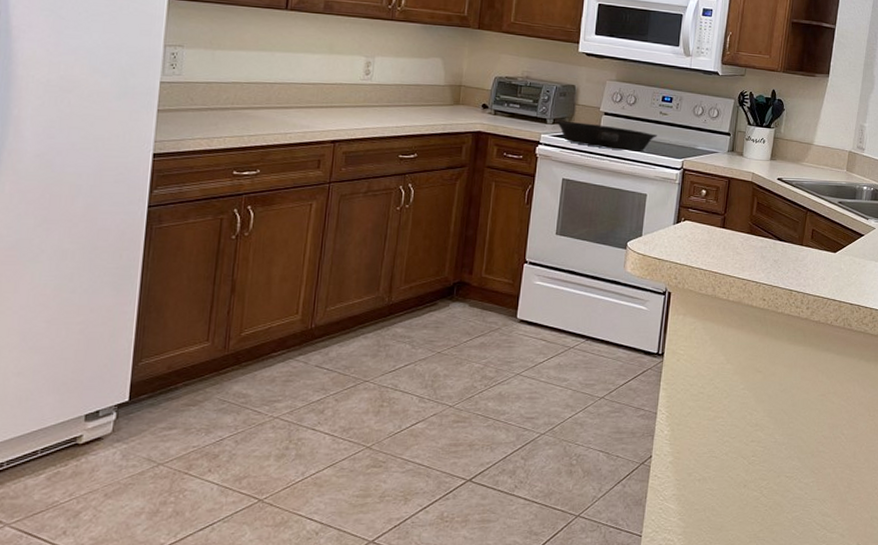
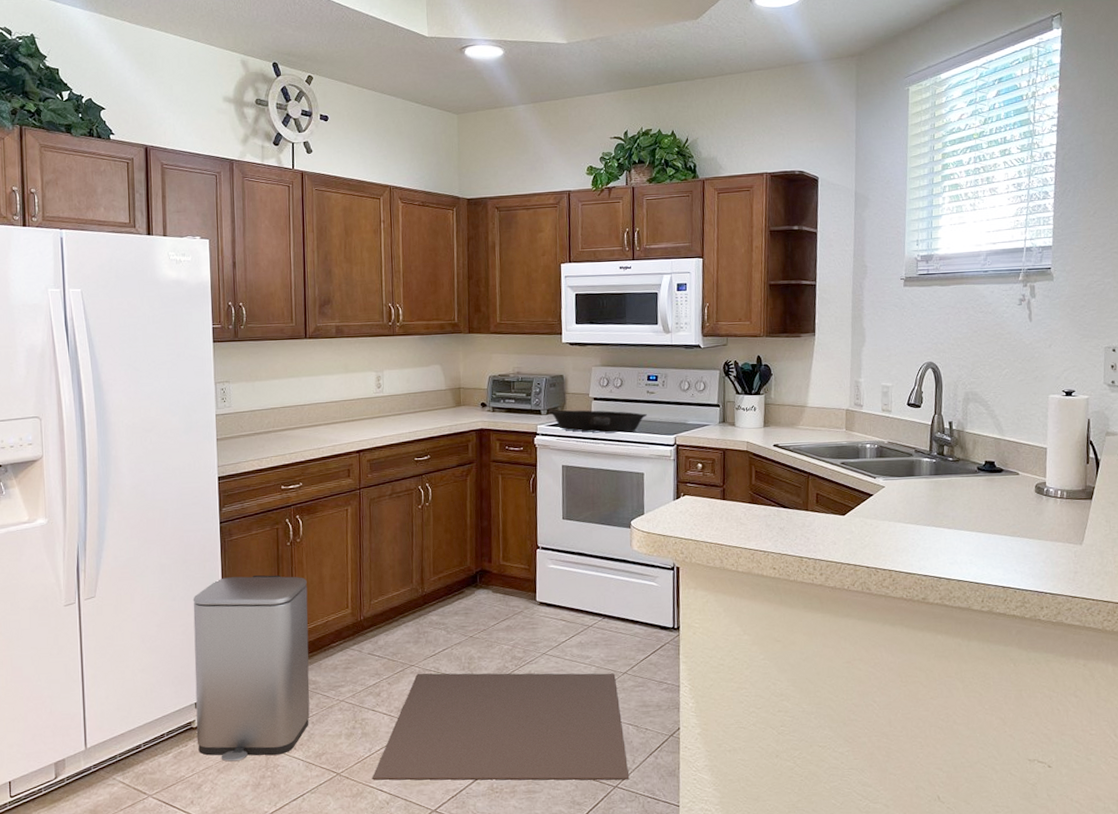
pedal bin: none [81,270,251,486] -> present [193,575,310,763]
door mat: none [302,390,594,509] -> present [372,673,630,780]

